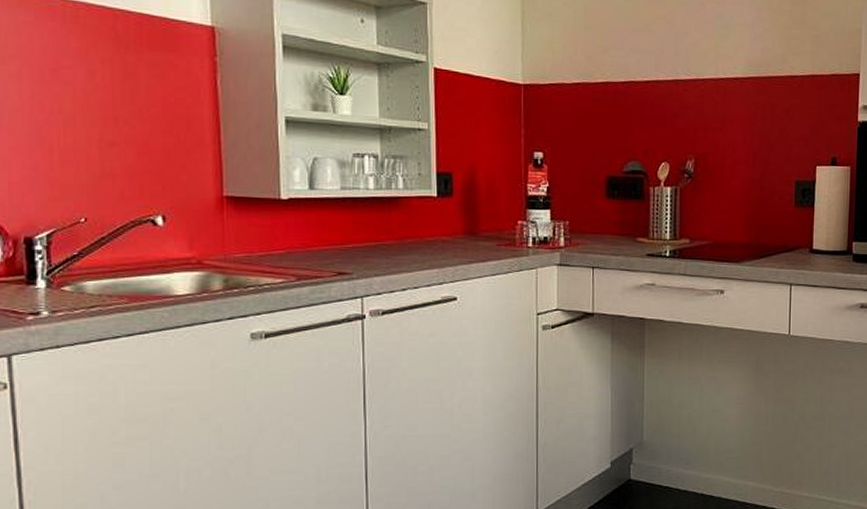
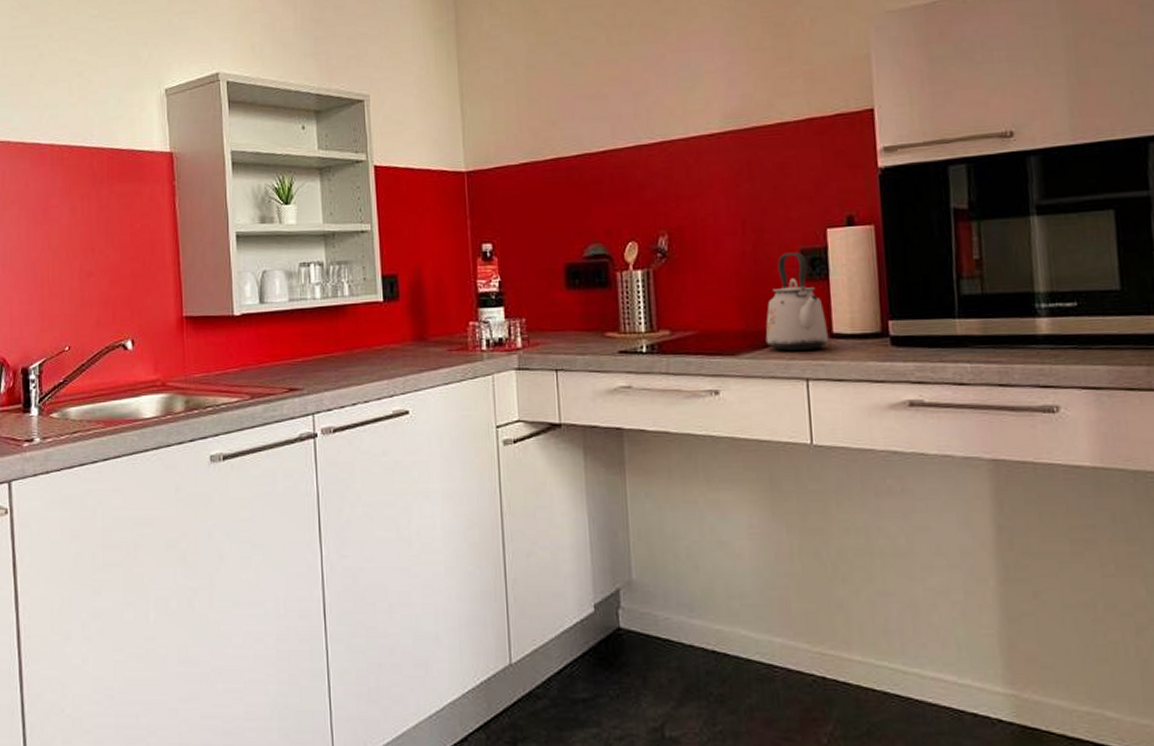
kettle: none [763,182,810,261] -> present [765,252,829,351]

